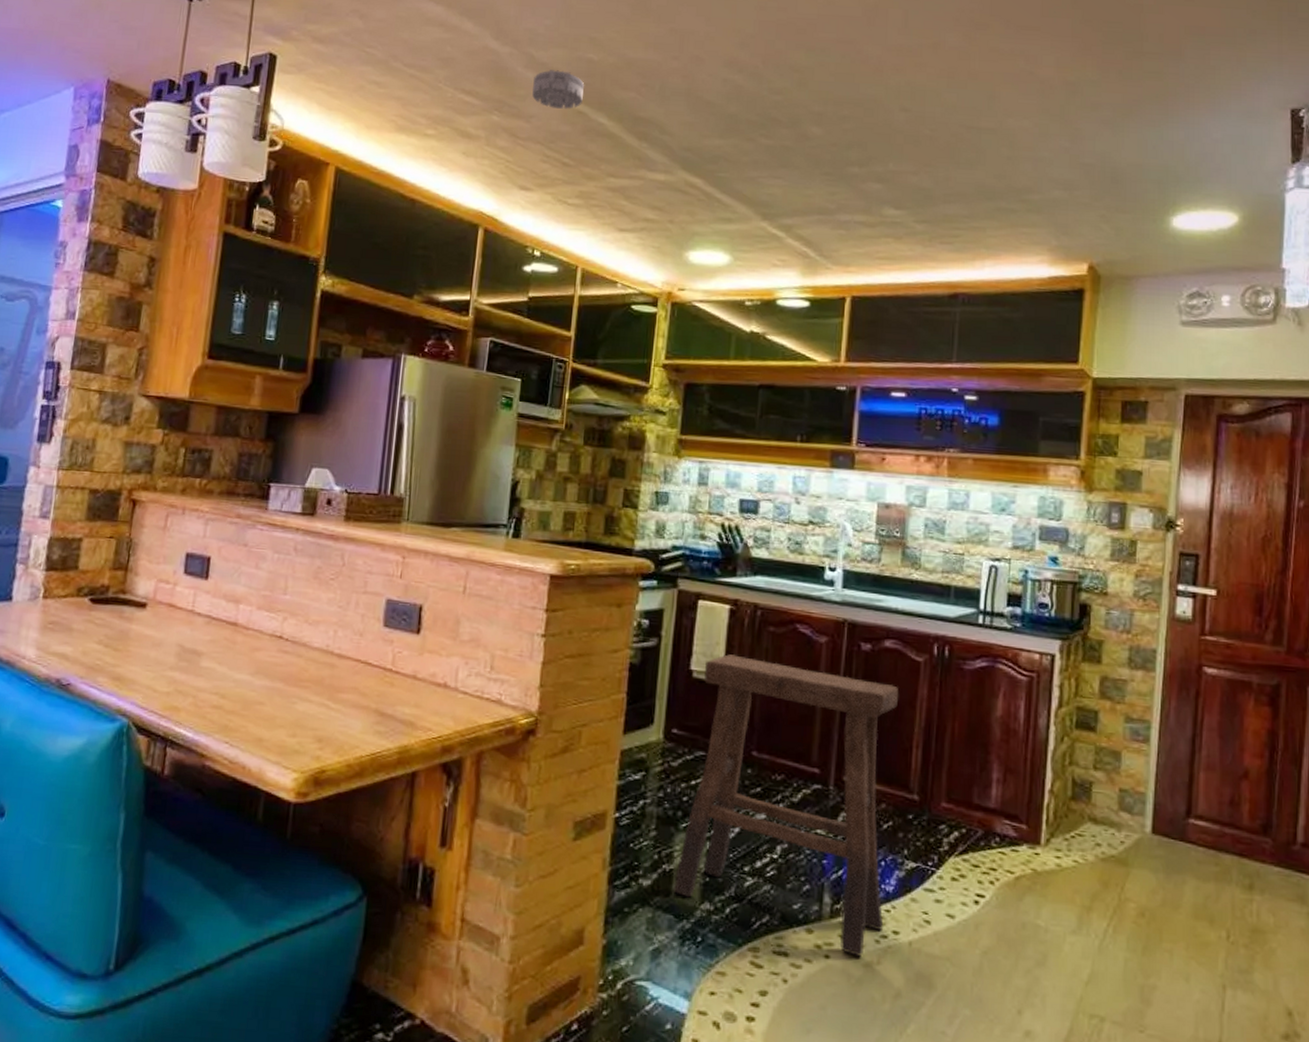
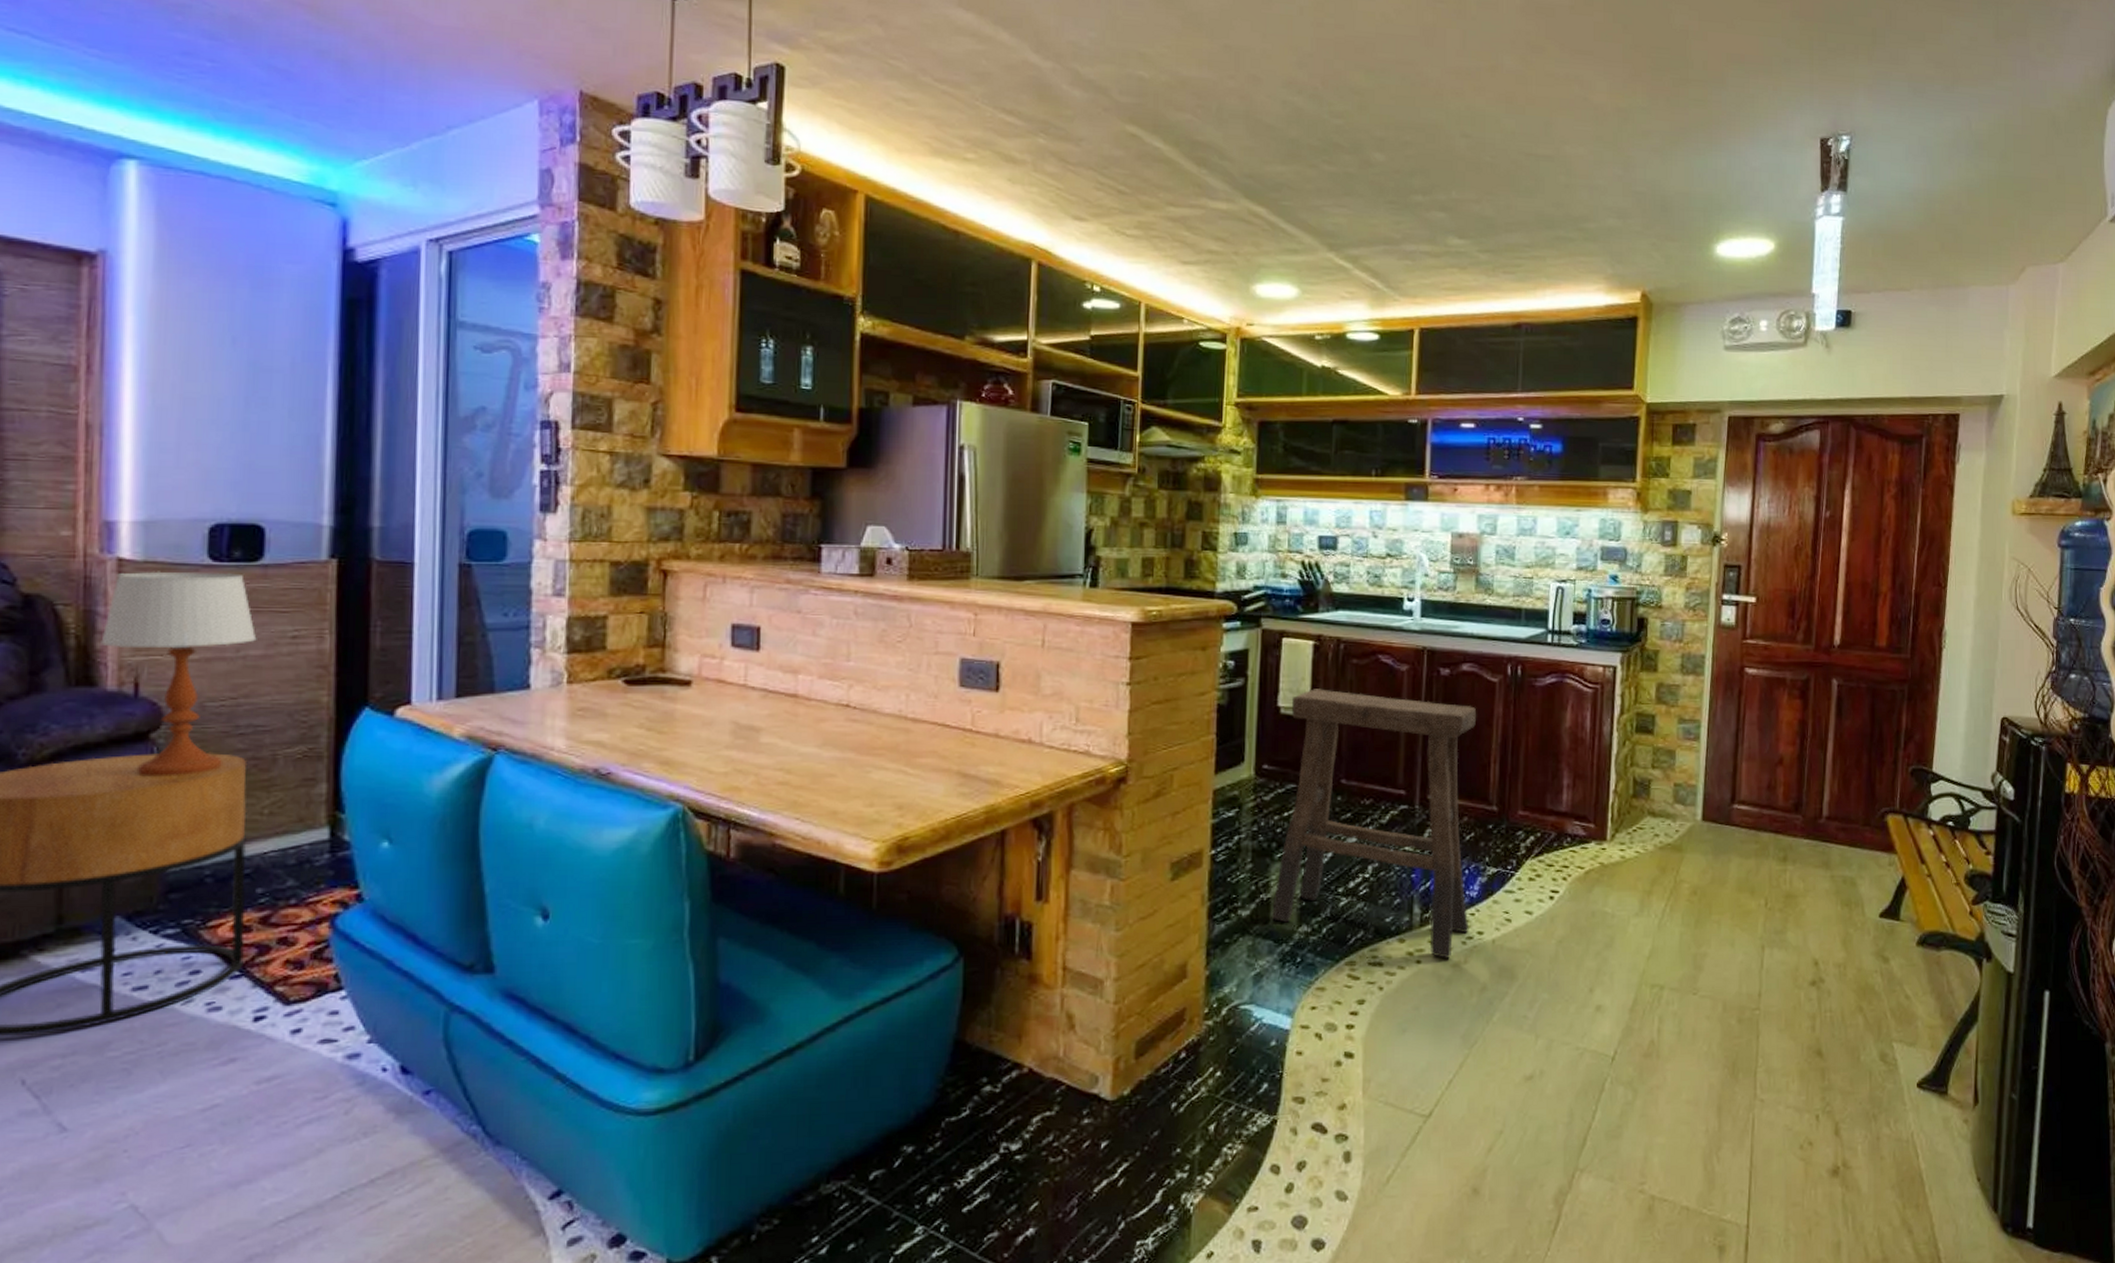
smoke detector: present [532,70,585,109] -> none [1080,88,1137,132]

